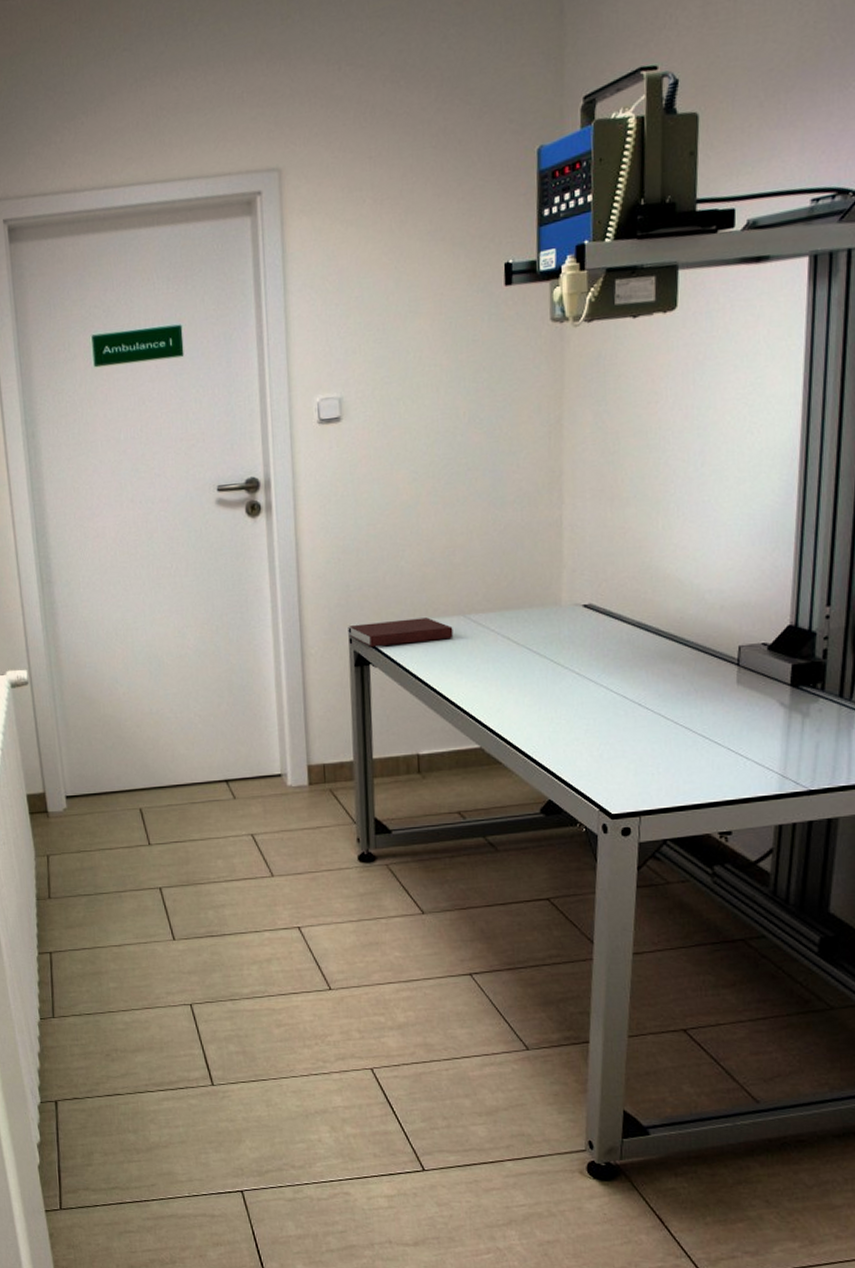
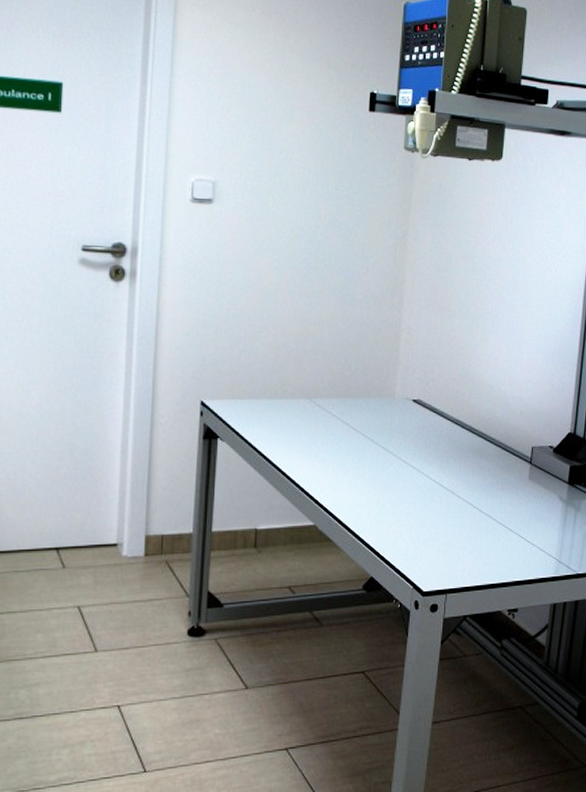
notebook: present [349,617,454,648] -> none [201,397,299,422]

